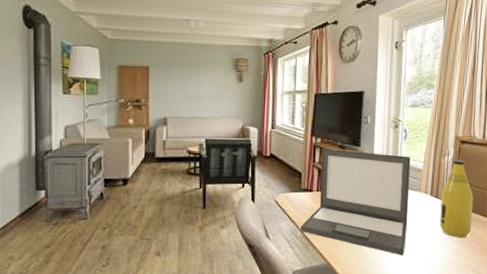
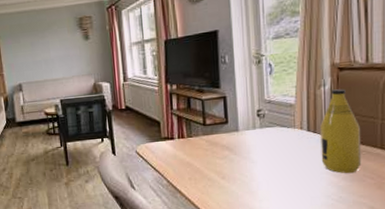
laptop: present [301,148,411,255] -> none [166,91,284,196]

